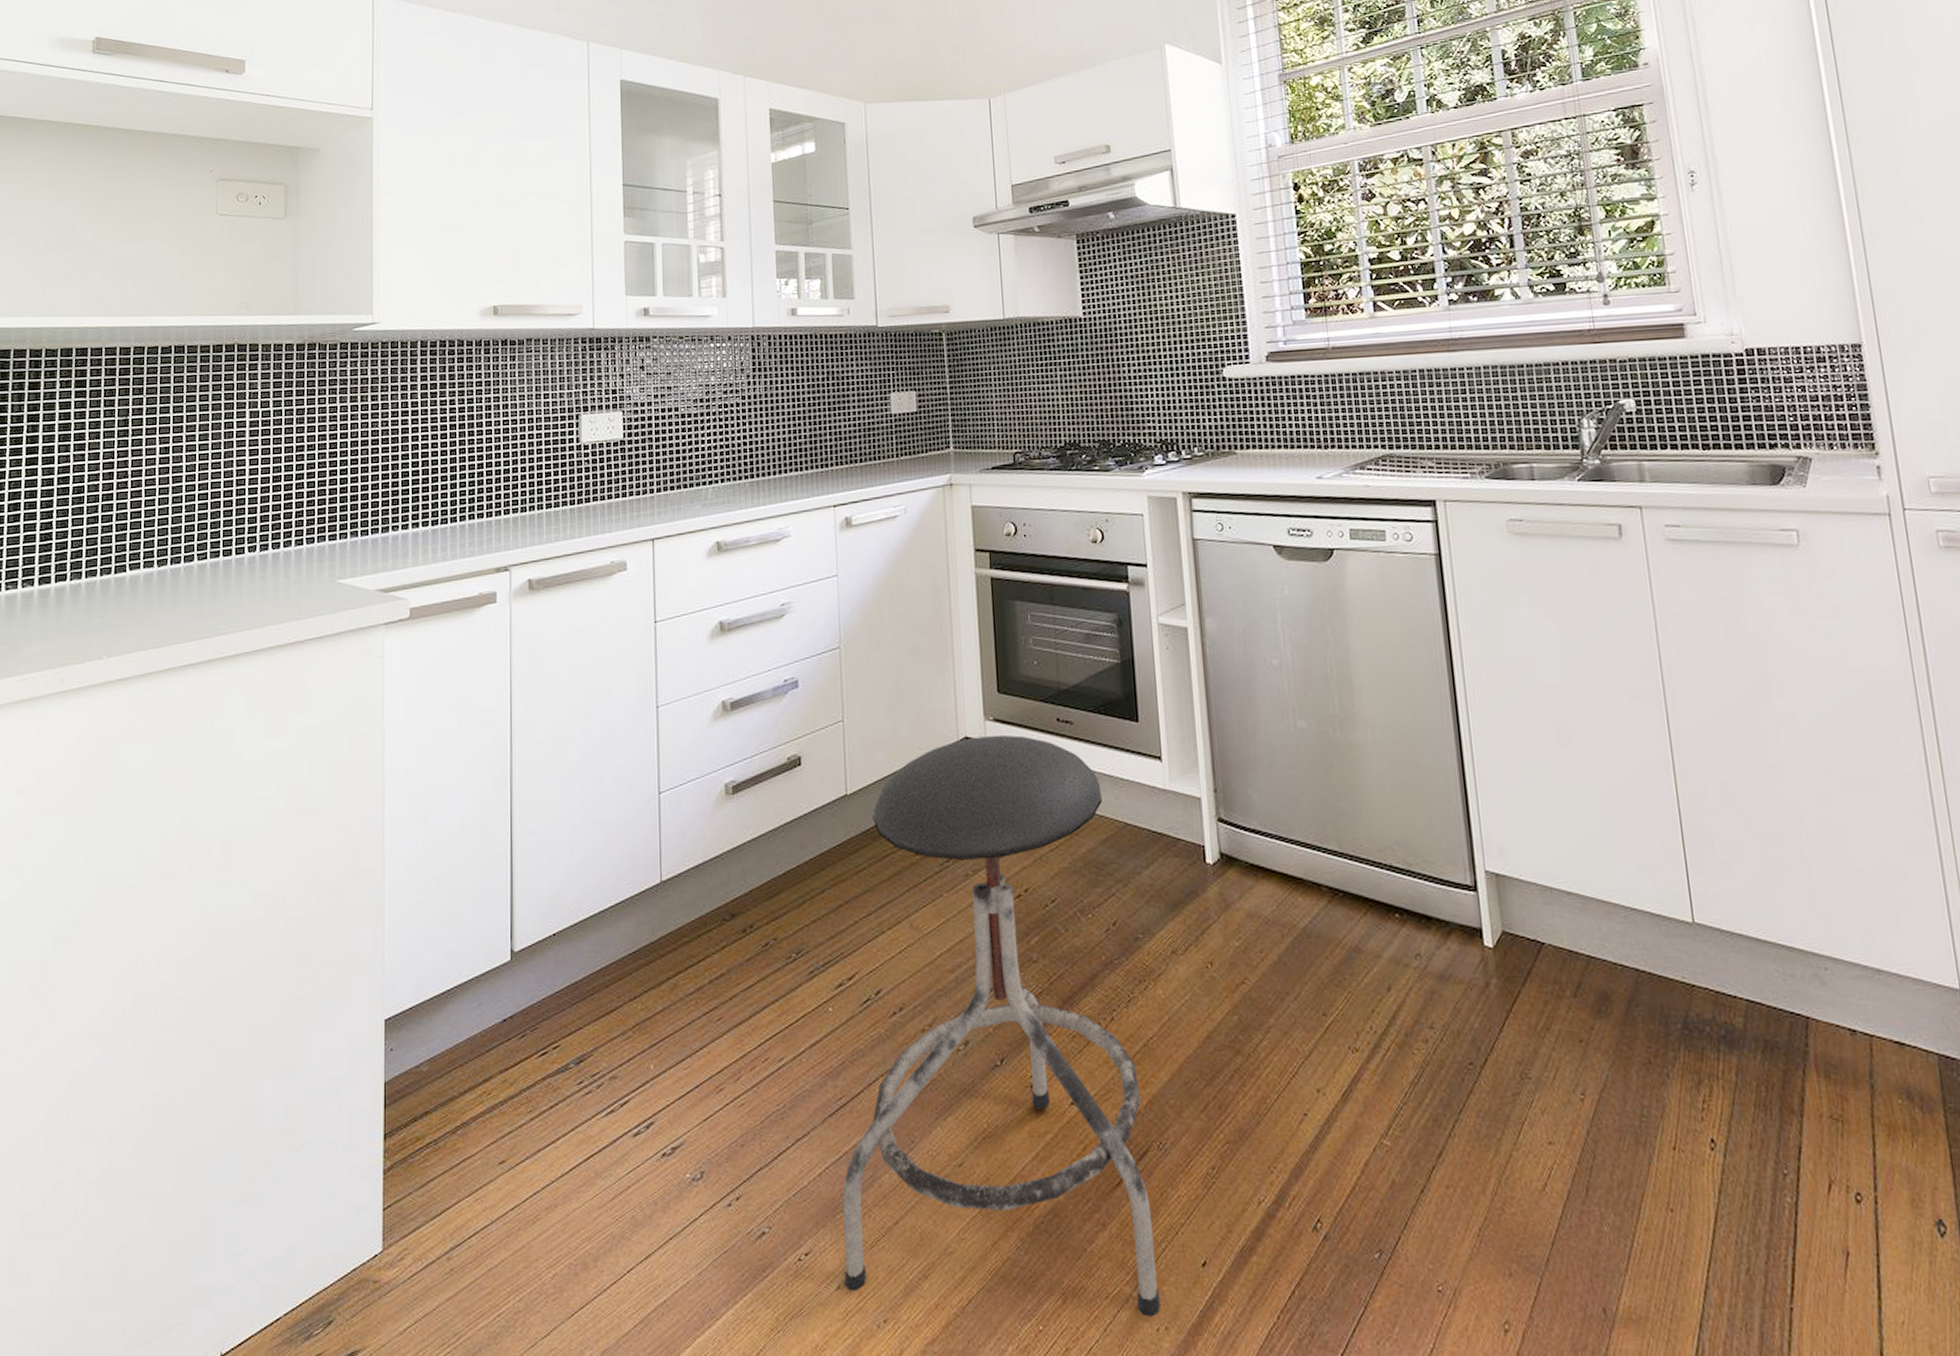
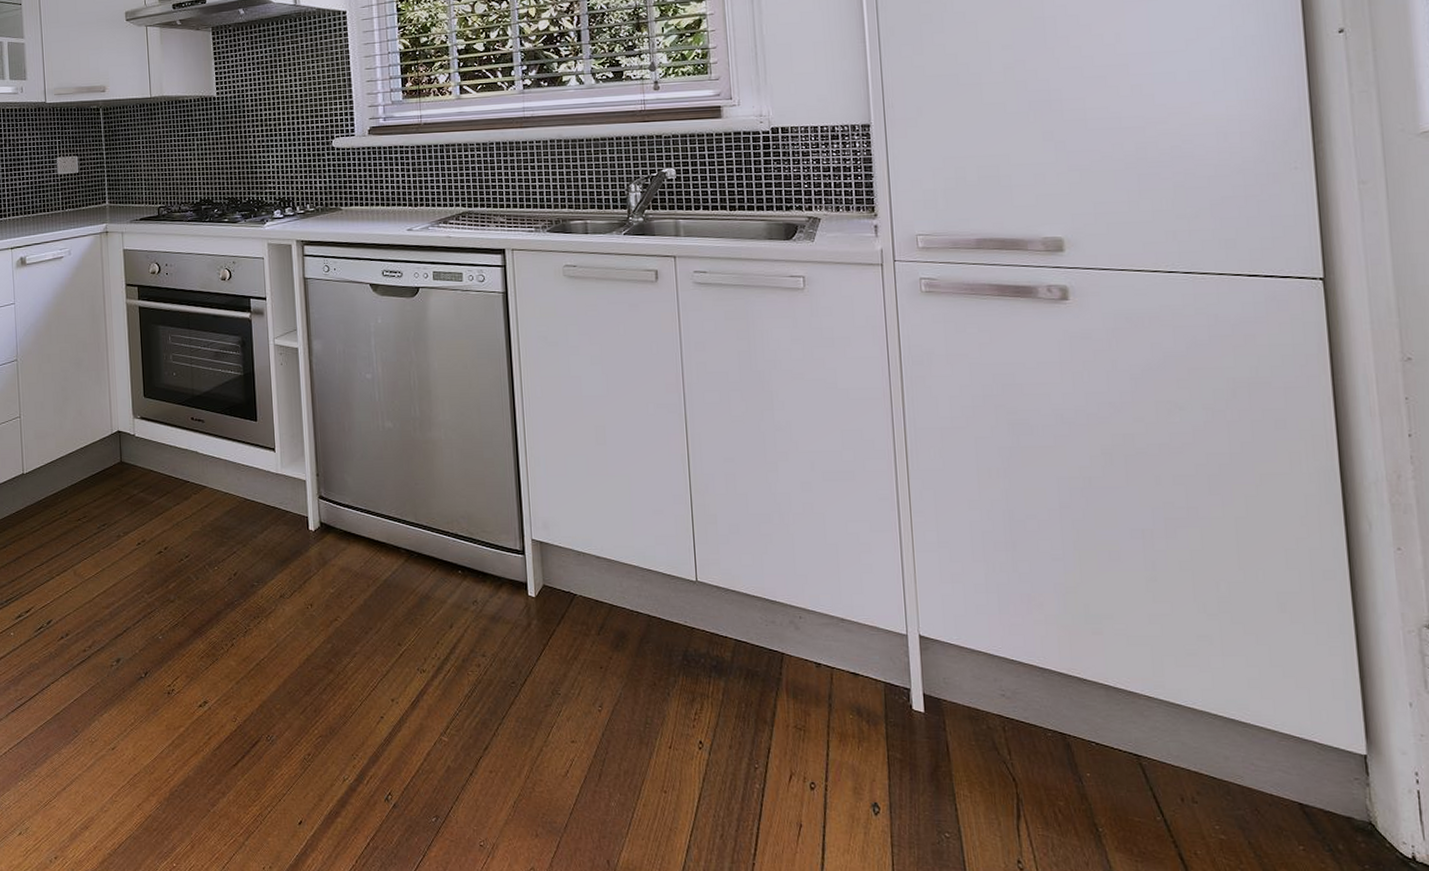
stool: present [843,734,1162,1317] -> none [23,429,267,859]

